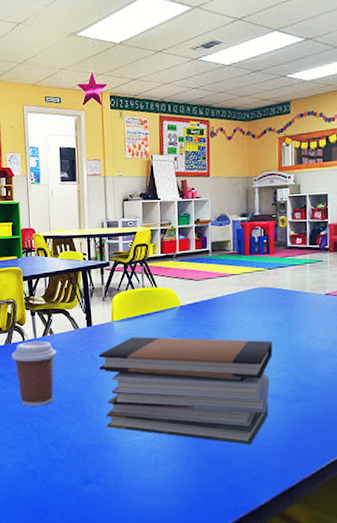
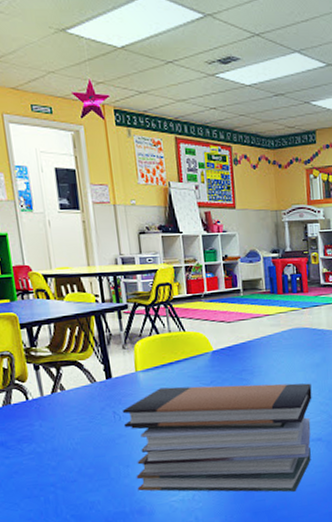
coffee cup: present [11,341,57,406] -> none [12,398,72,477]

